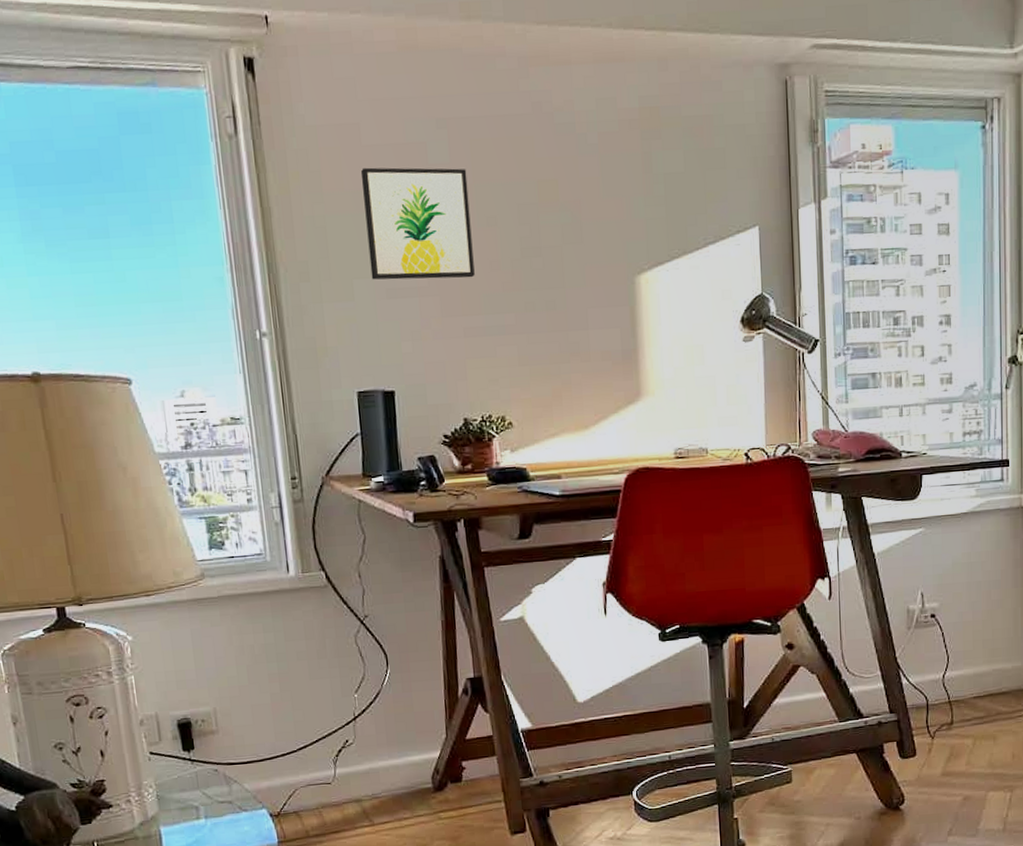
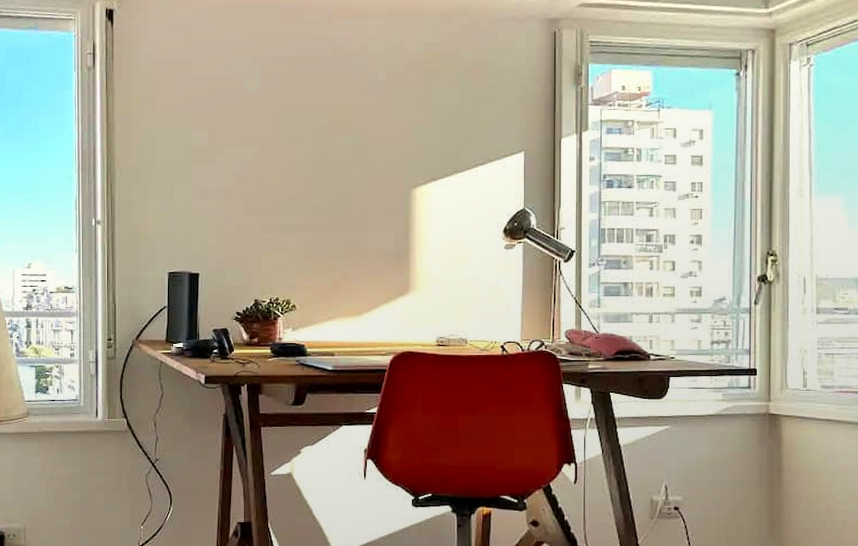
wall art: present [360,167,475,280] -> none [188,94,274,185]

